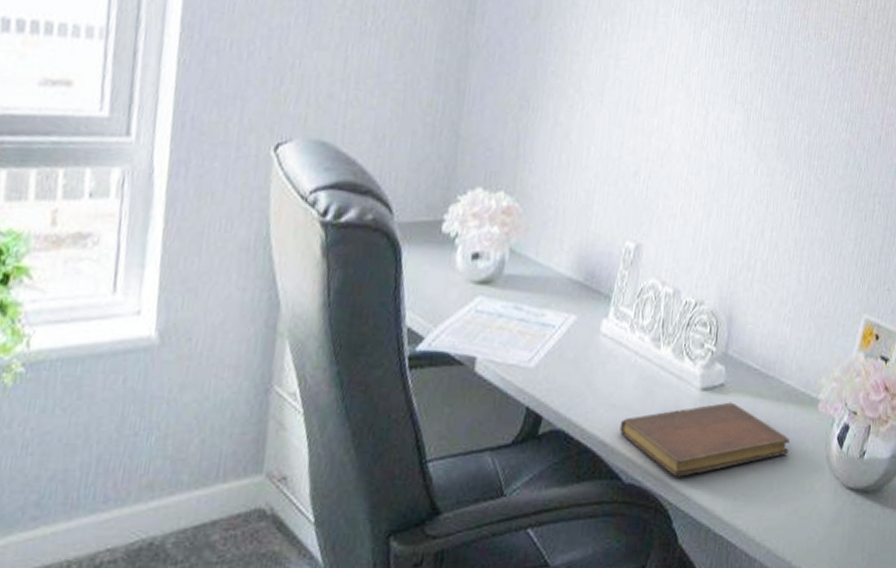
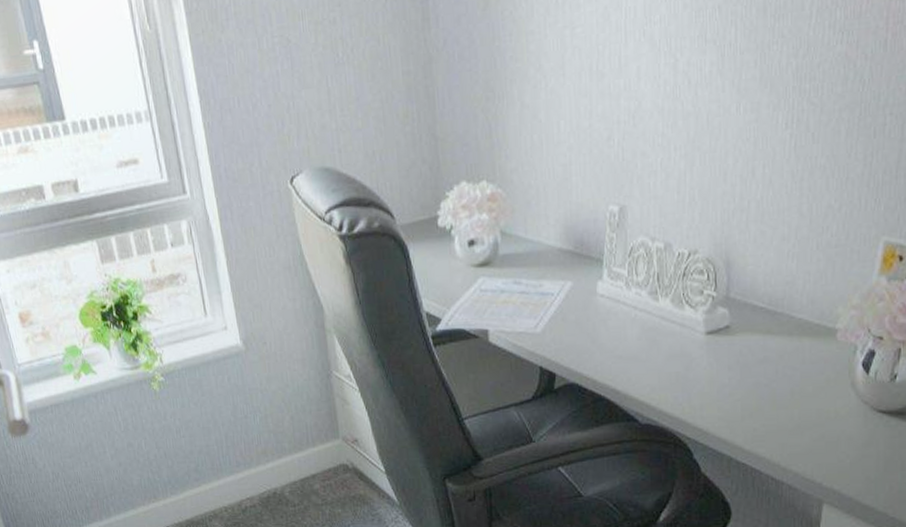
notebook: present [619,402,790,477] -> none [629,342,808,414]

